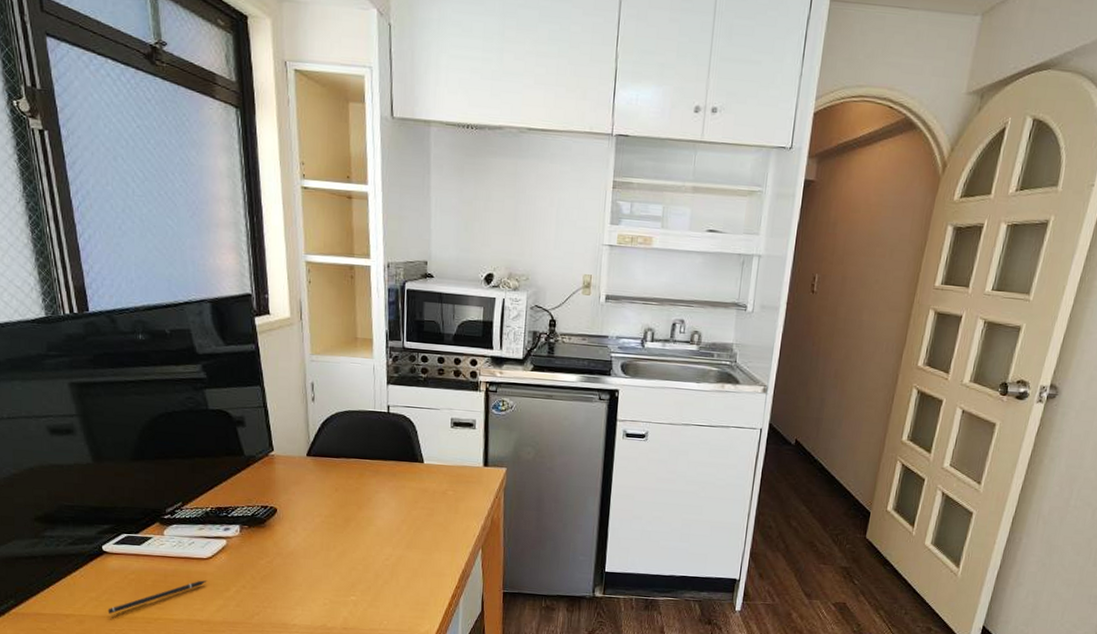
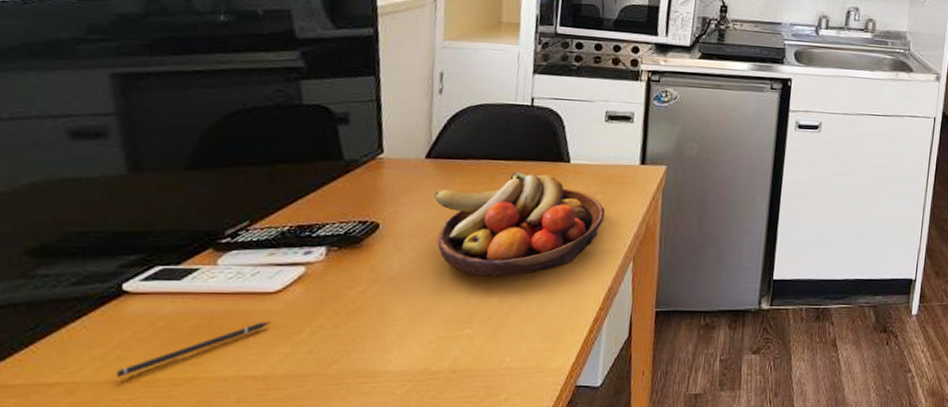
fruit bowl: none [317,469,456,556] -> present [434,171,605,277]

